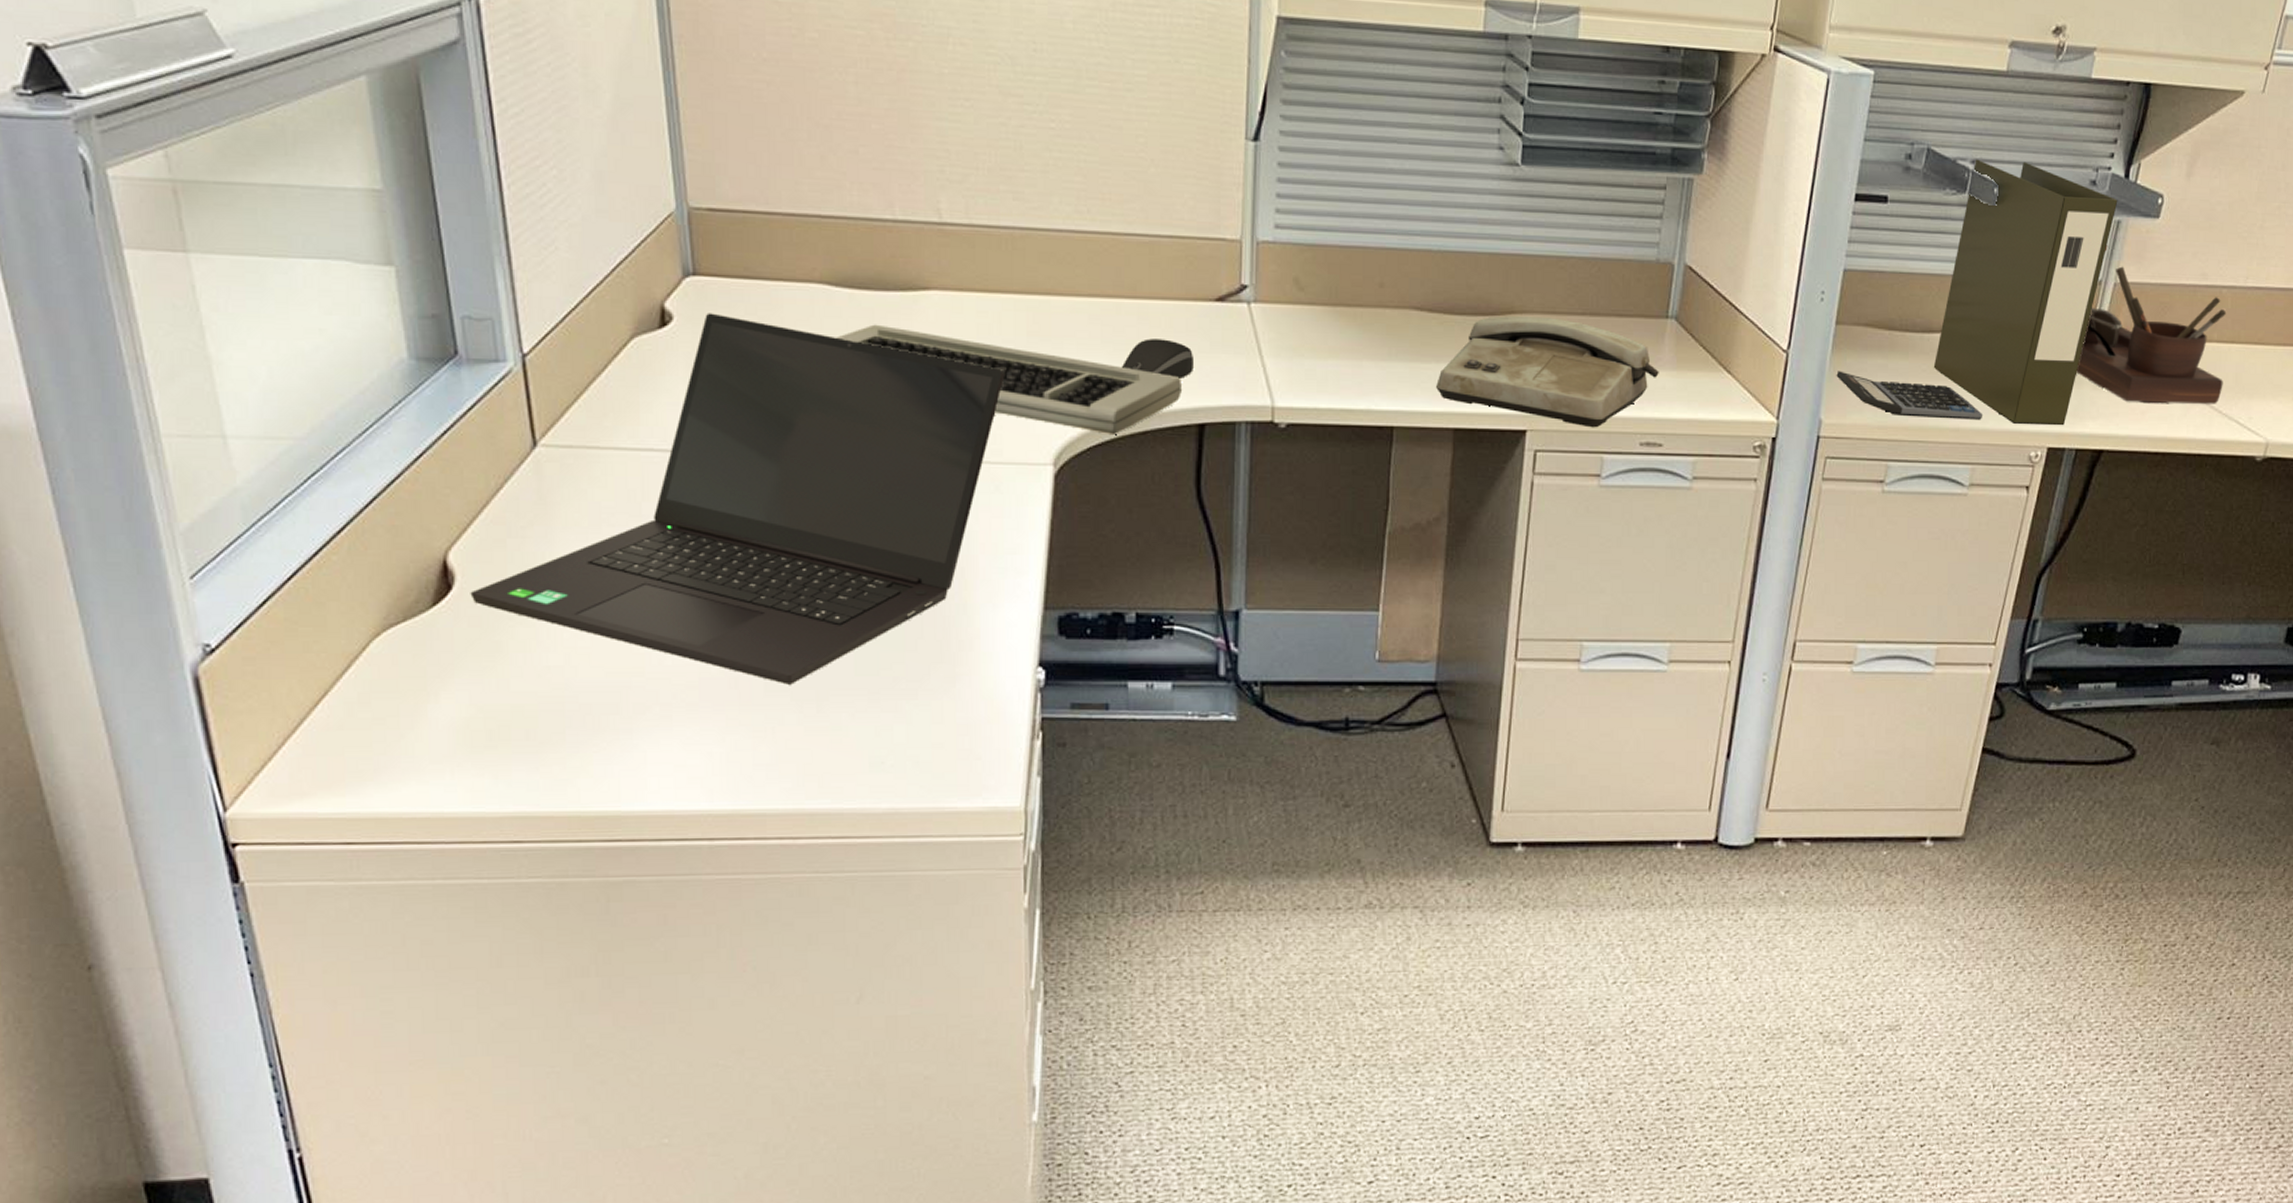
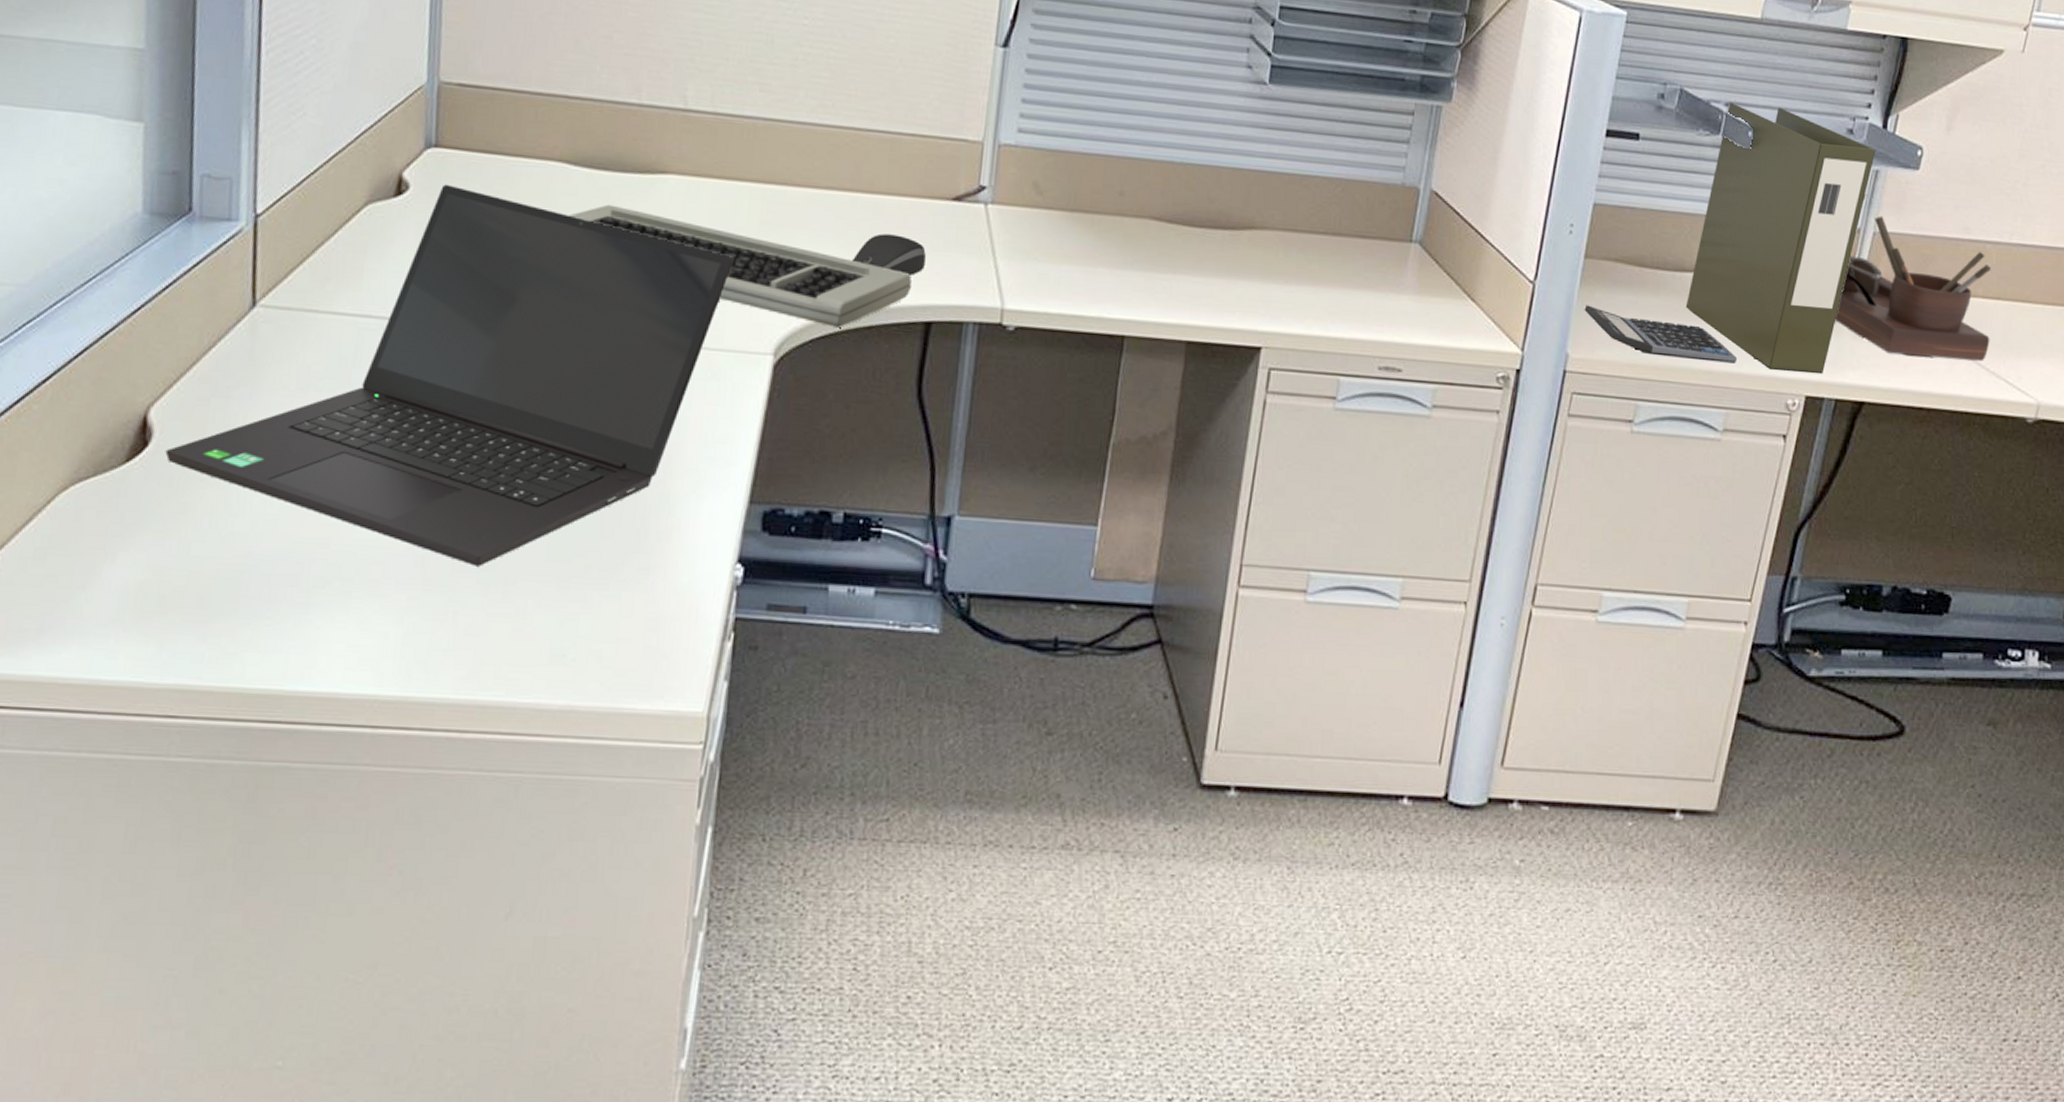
telephone: present [1436,316,1659,428] -> none [1171,231,1401,349]

